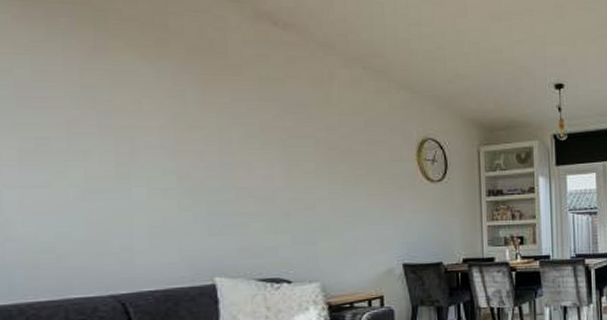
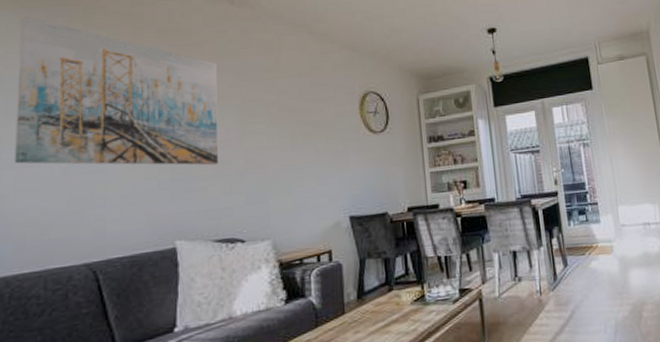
wall art: none [13,12,262,202] -> present [15,17,219,166]

